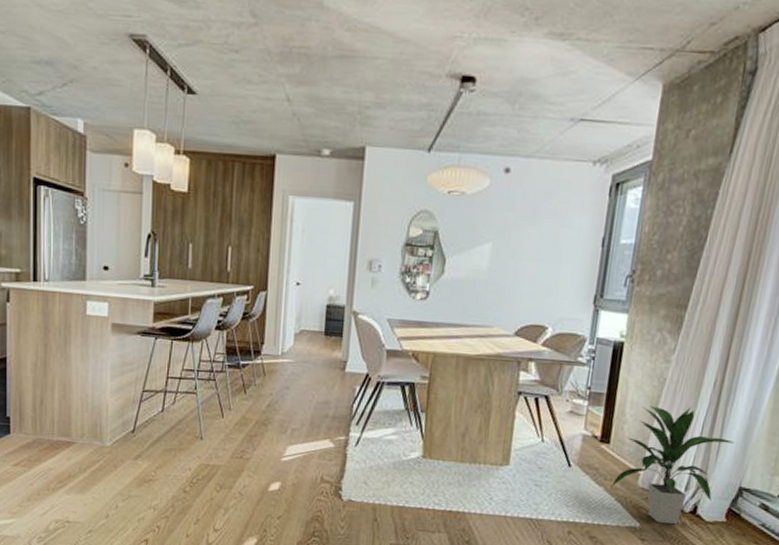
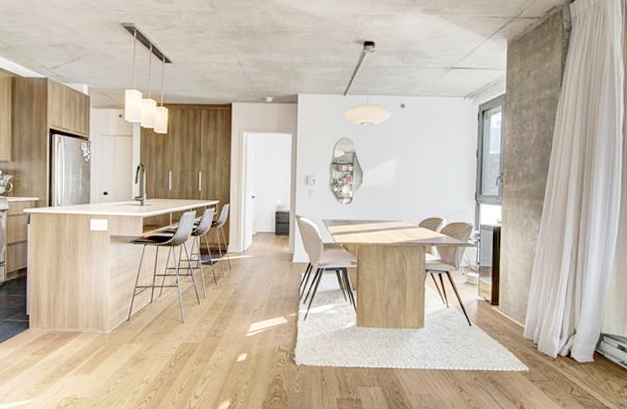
indoor plant: present [610,405,734,525] -> none [503,272,592,367]

